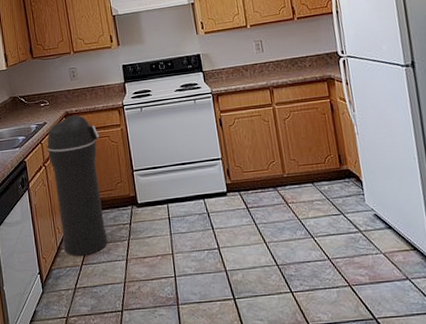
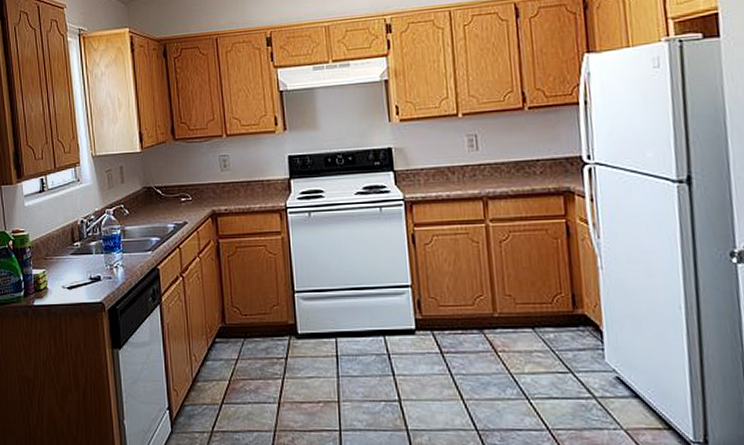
trash can: present [46,115,108,256] -> none [185,215,256,392]

